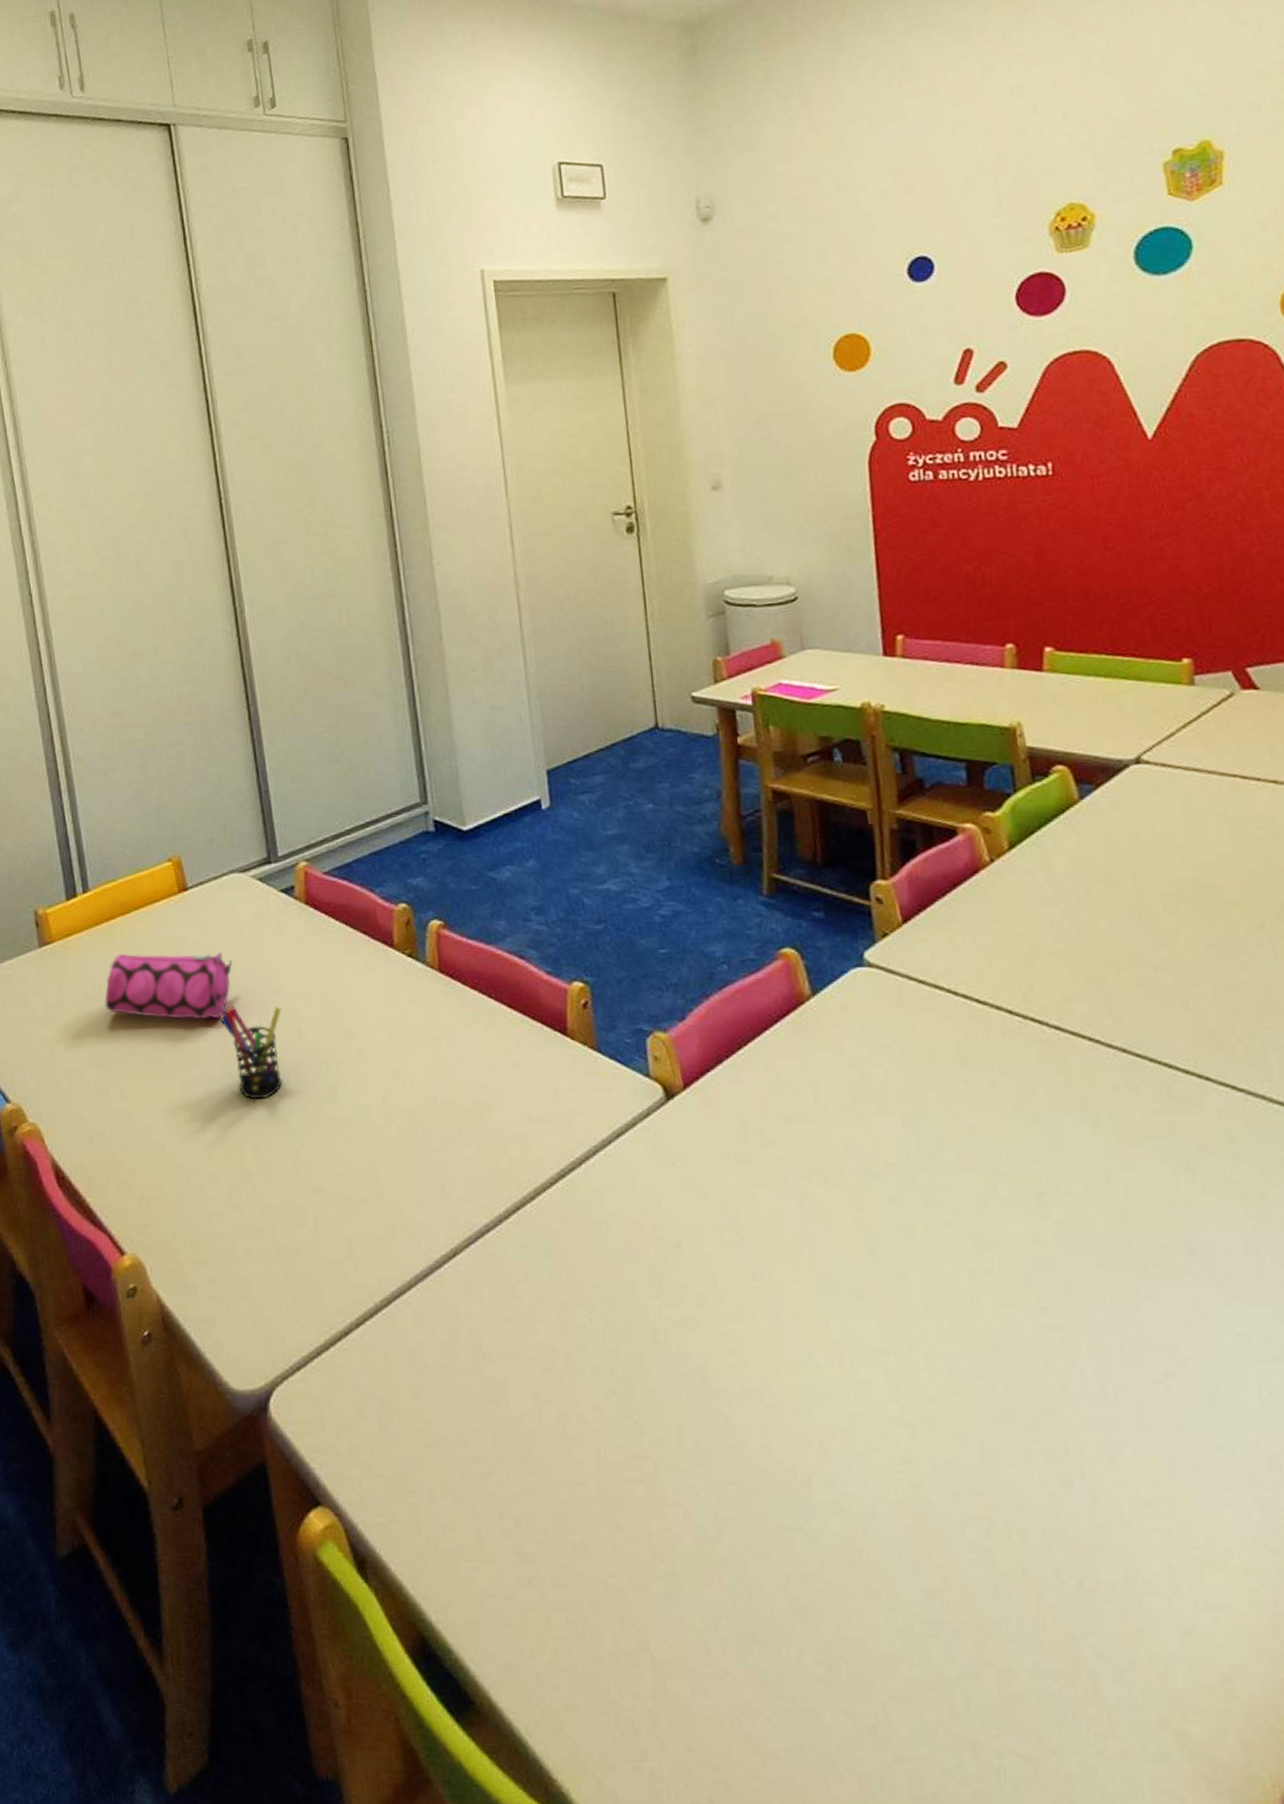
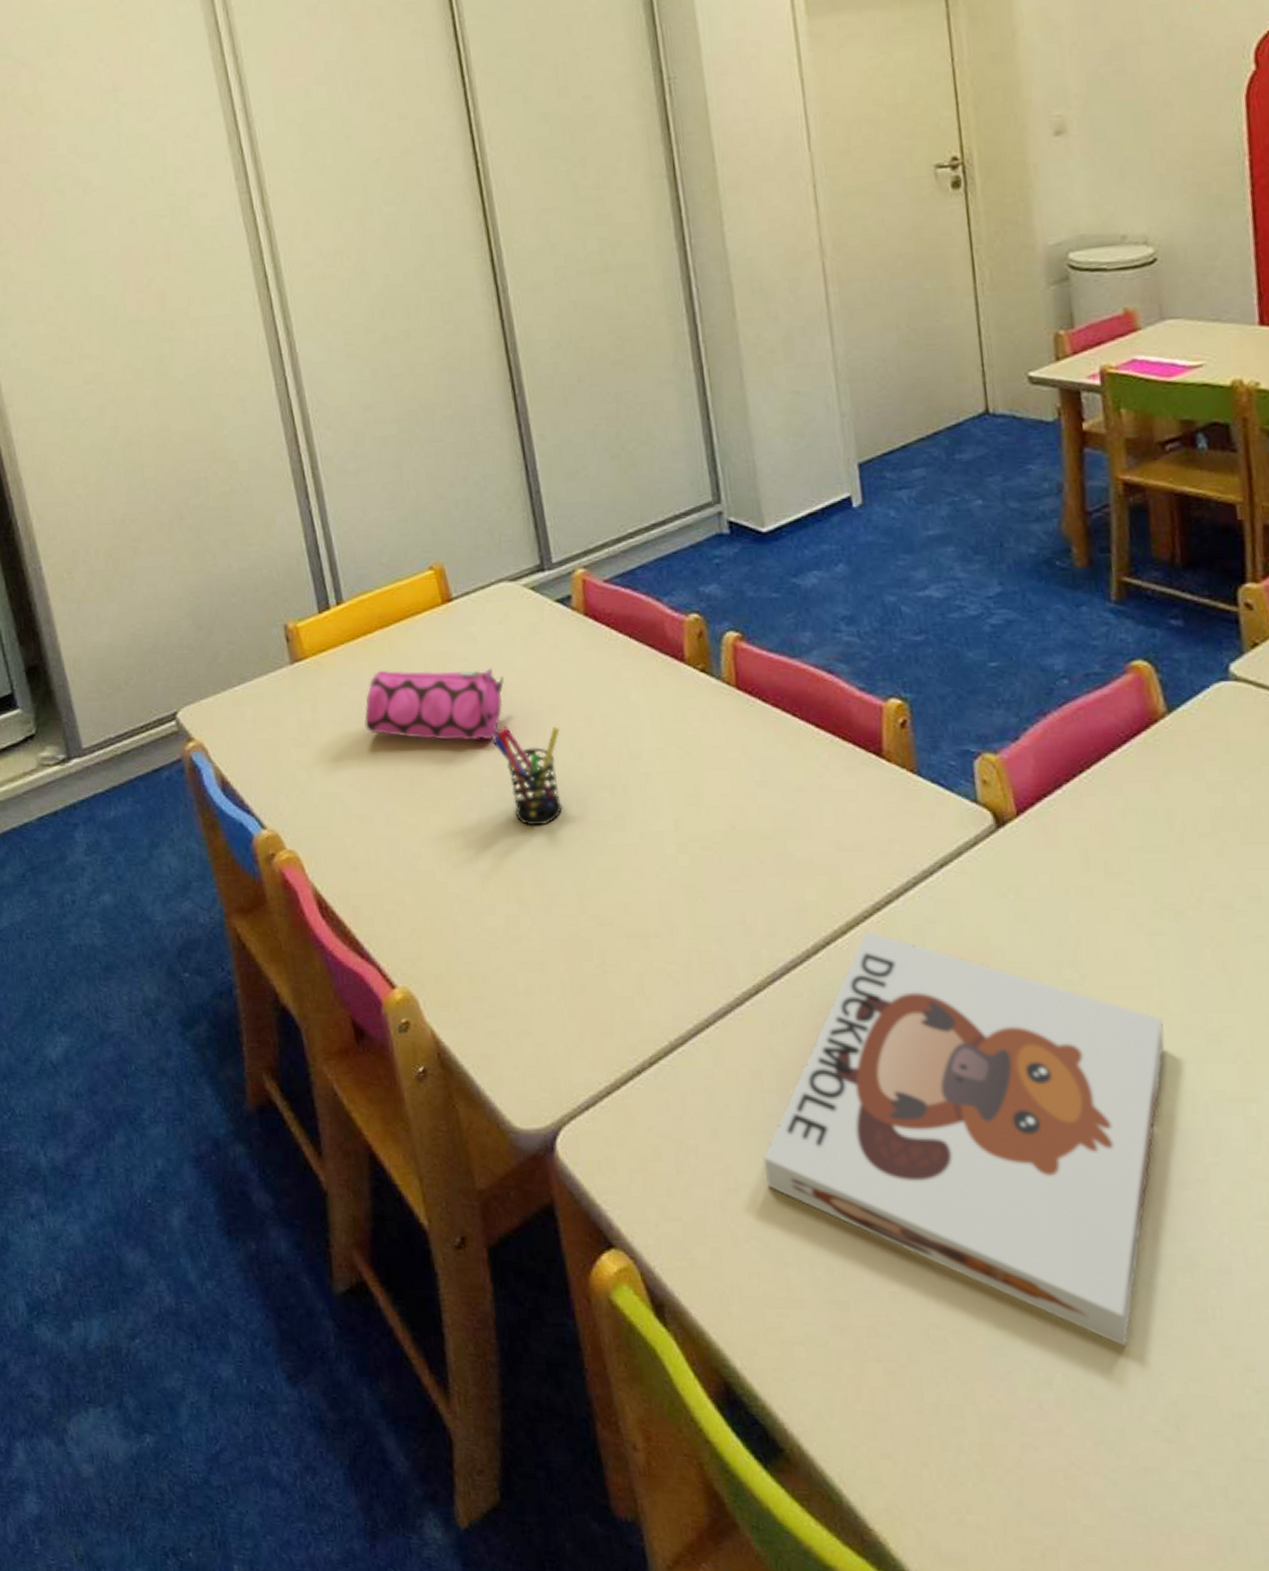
board game: none [458,1196,815,1592] -> present [763,931,1165,1348]

